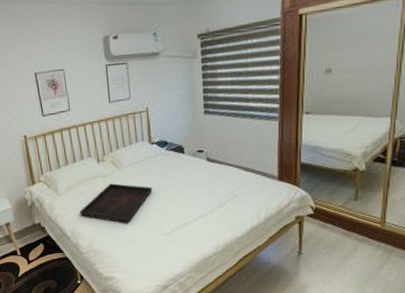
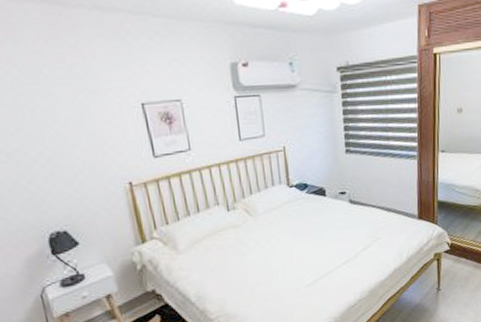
serving tray: present [79,183,153,223] -> none [206,234,293,279]

